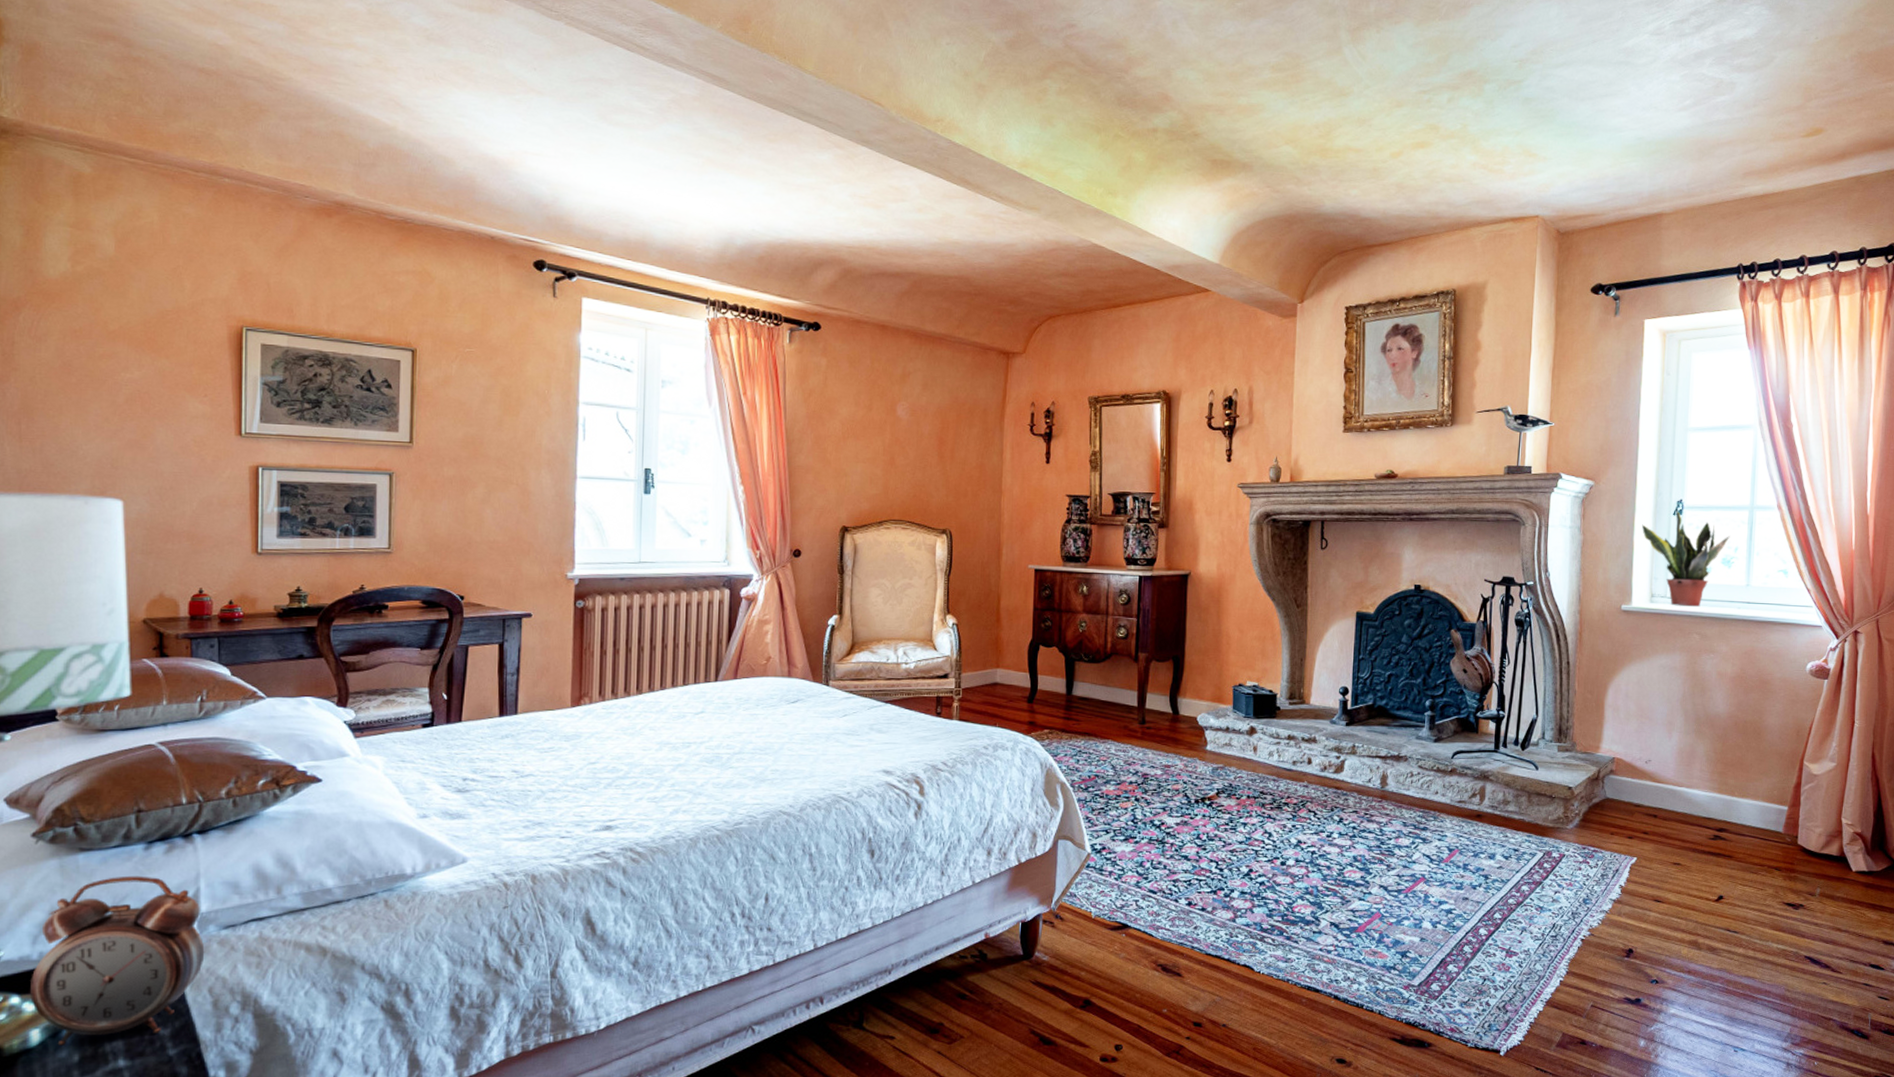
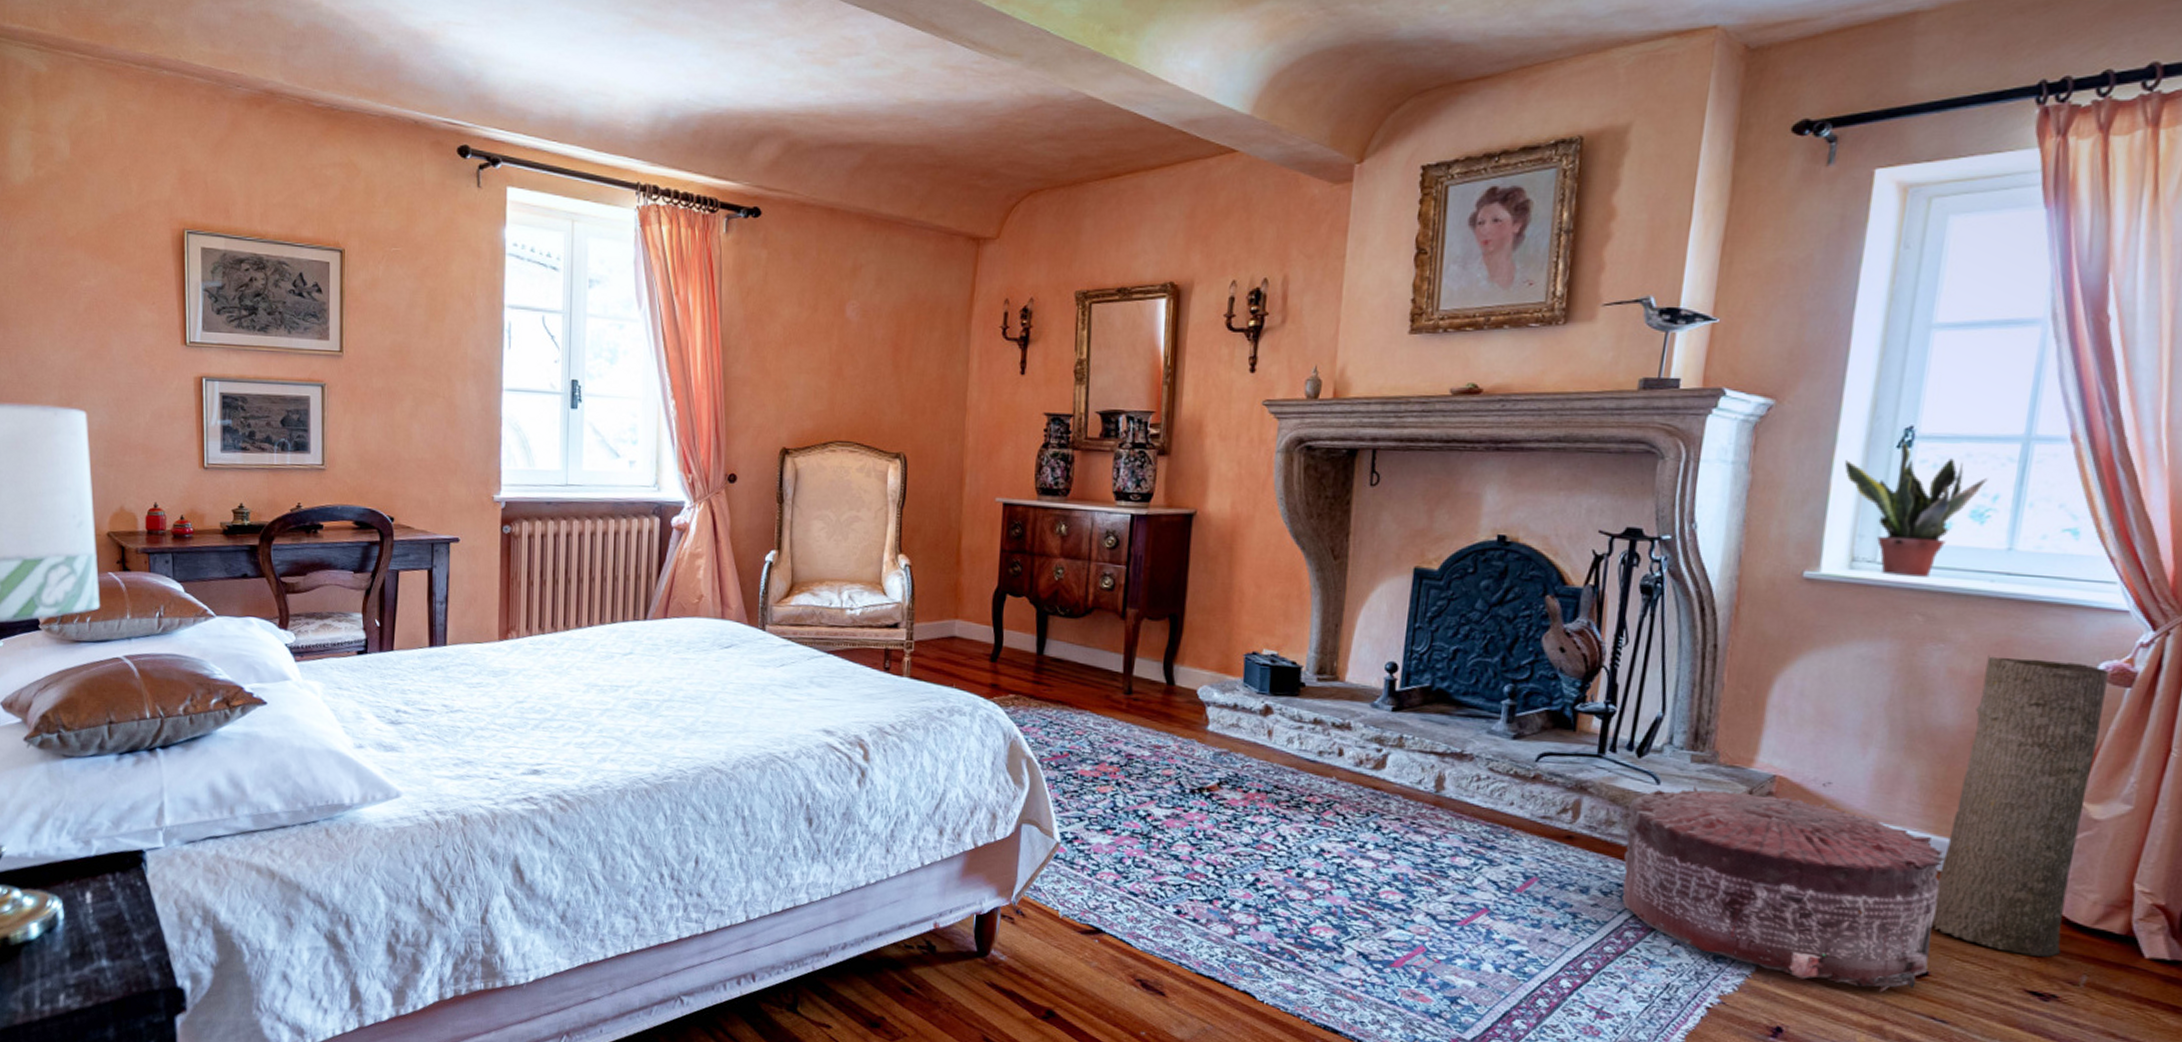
alarm clock: present [29,876,205,1047] -> none [28,784,170,942]
pouf: none [1517,769,1726,915] -> present [1621,785,1944,993]
decorative log: none [1721,660,1814,877] -> present [1930,654,2109,957]

